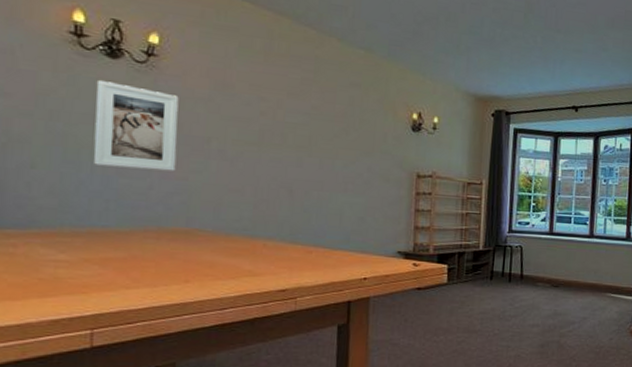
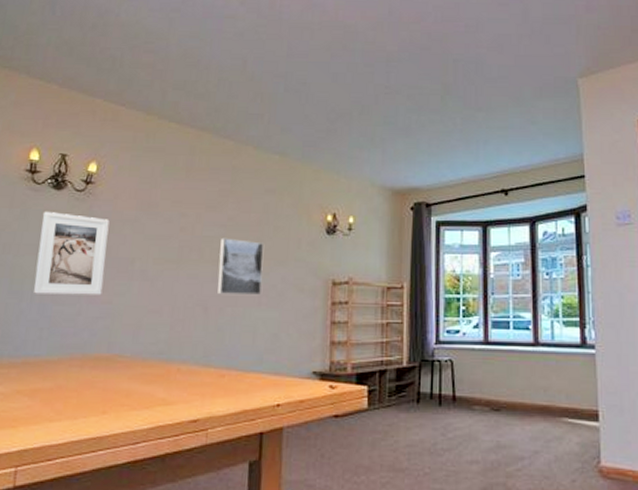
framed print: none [302,125,350,181] -> present [217,237,264,295]

